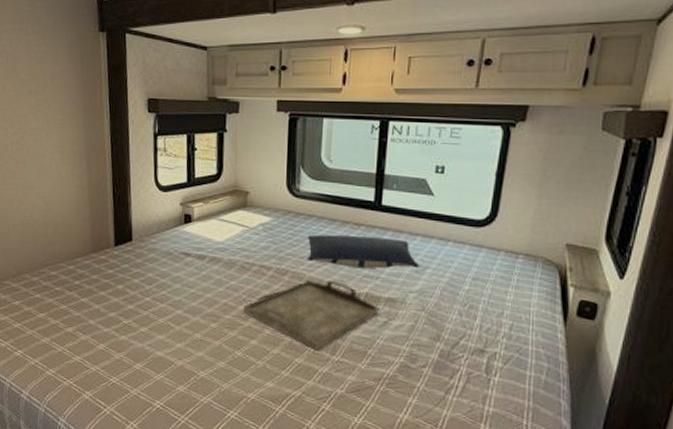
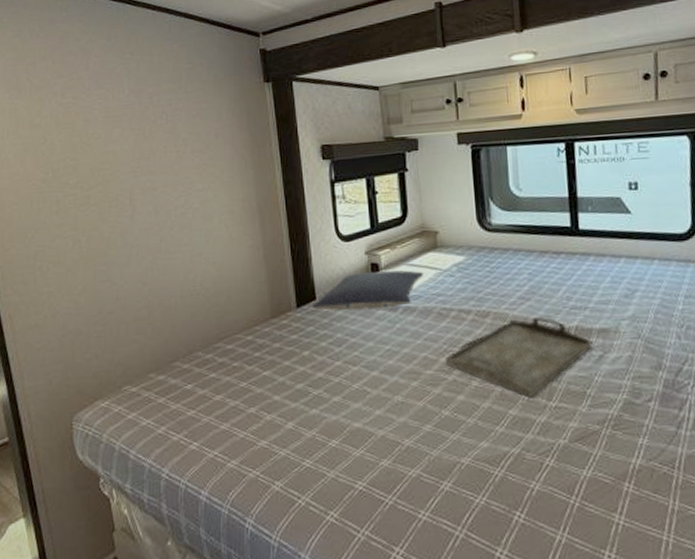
pillow: none [127,221,232,256] -> present [311,270,424,311]
pillow: present [307,234,420,269] -> none [505,263,629,300]

